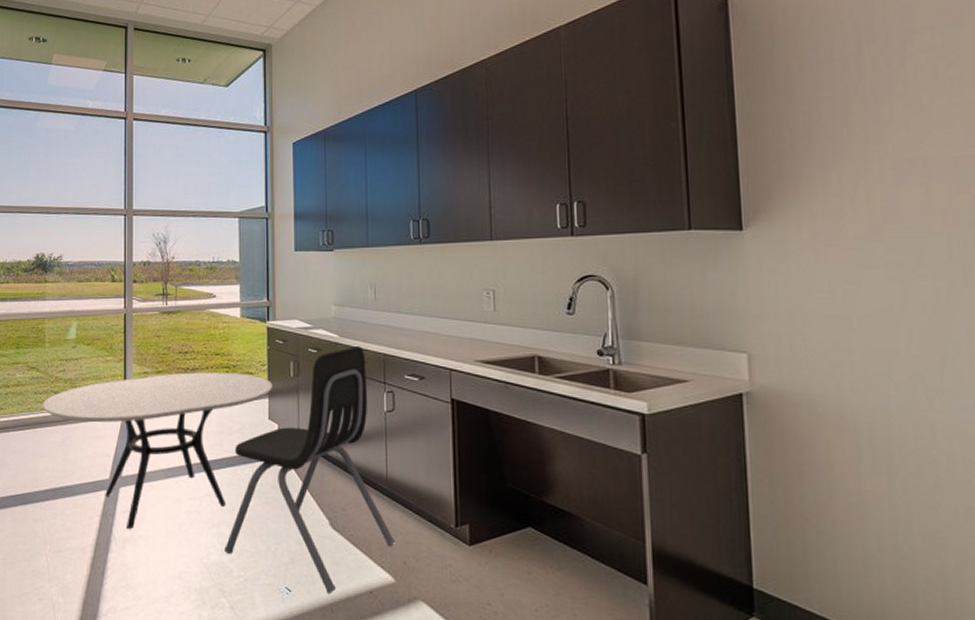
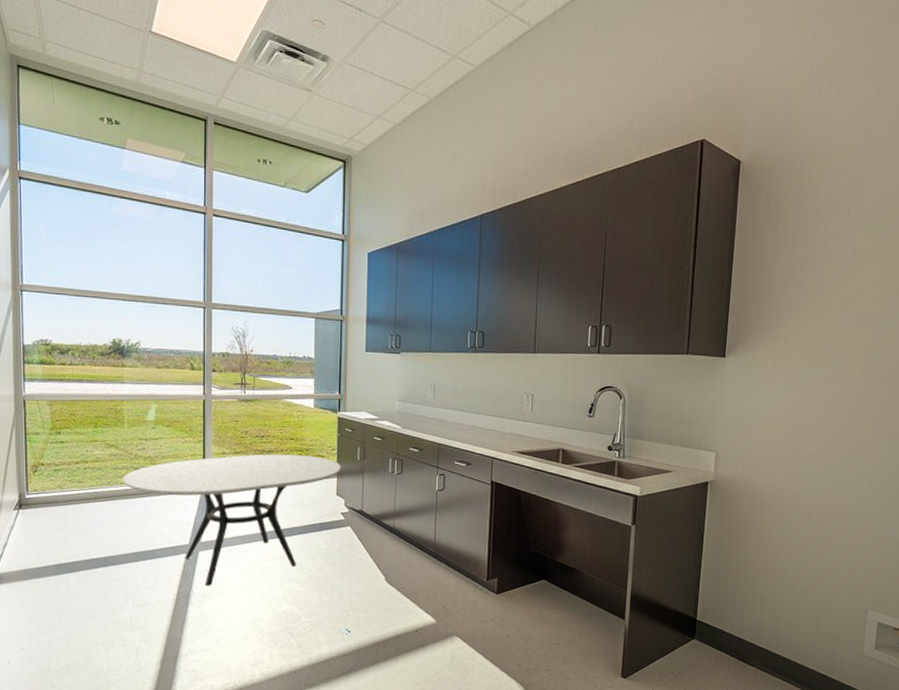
dining chair: present [224,346,395,593] -> none [294,436,438,633]

